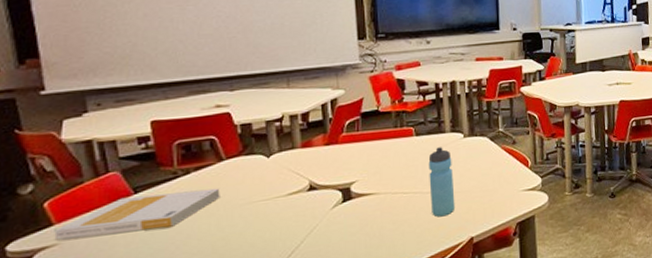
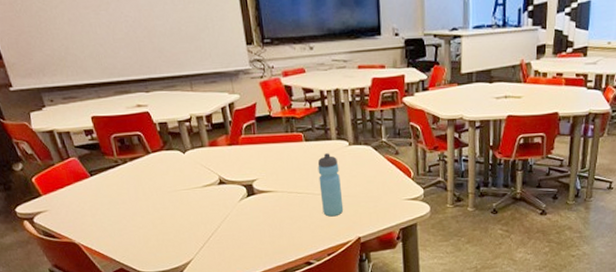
book: present [54,188,220,241] -> none [43,176,152,208]

